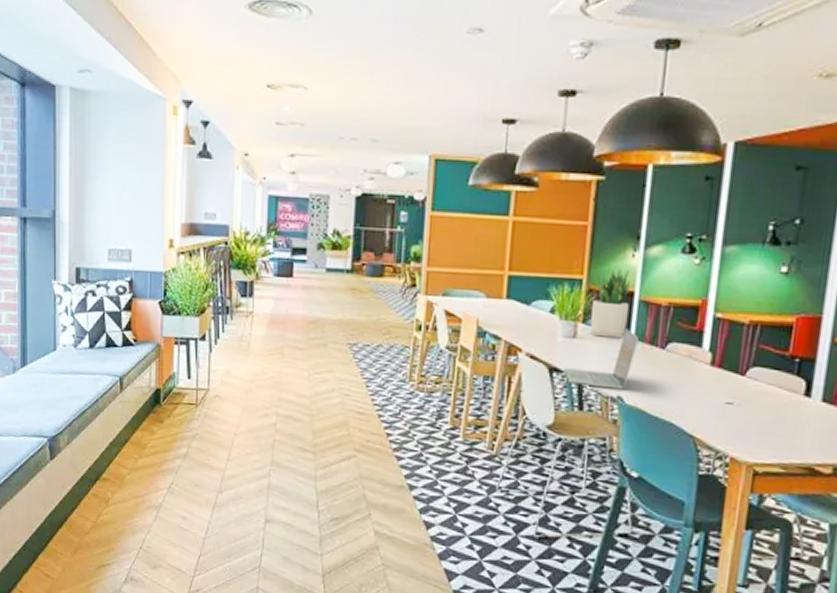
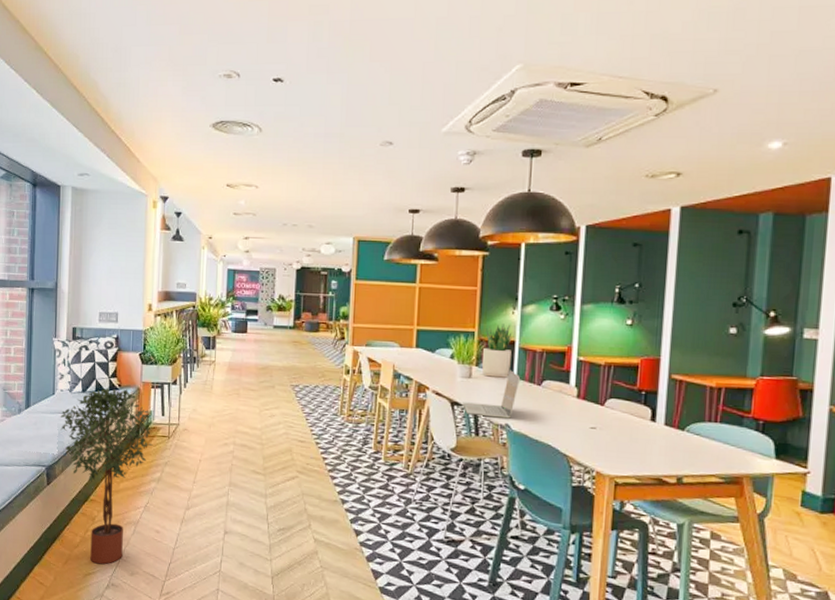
potted tree: none [64,343,177,555] -> present [60,388,153,565]

